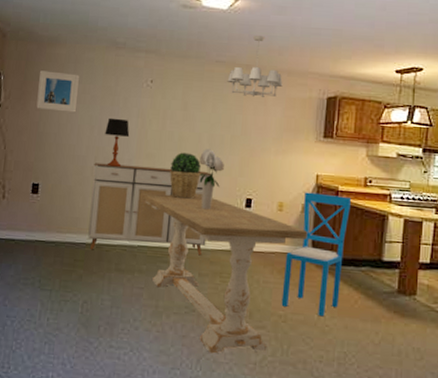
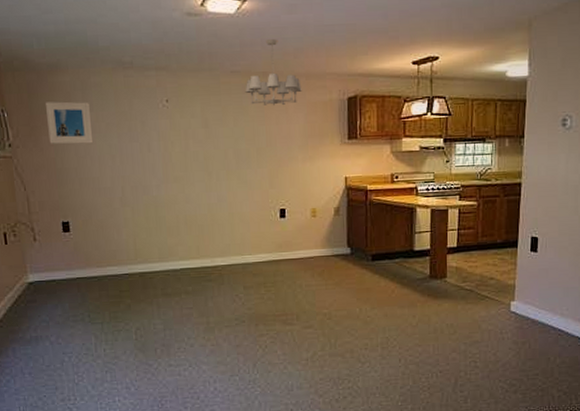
sideboard: present [88,163,211,256] -> none [122,187,247,280]
table lamp: present [104,117,130,167] -> none [127,144,154,195]
dining table: present [140,192,308,354] -> none [175,213,342,357]
potted plant: present [170,152,202,199] -> none [200,171,232,217]
bouquet: present [199,148,224,210] -> none [228,163,254,225]
dining chair: present [281,192,352,317] -> none [324,194,381,309]

